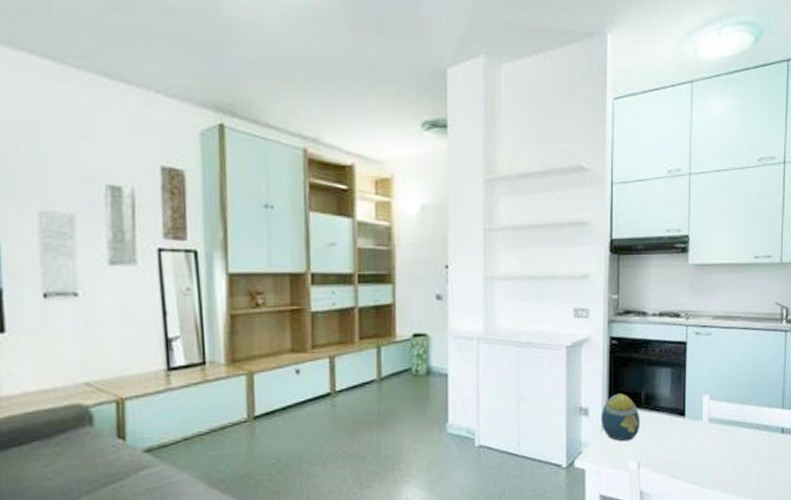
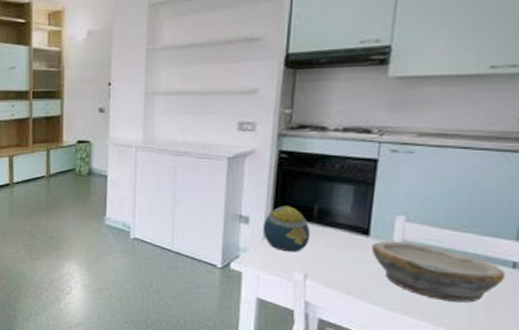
bowl: none [687,419,779,471] -> present [371,241,506,303]

